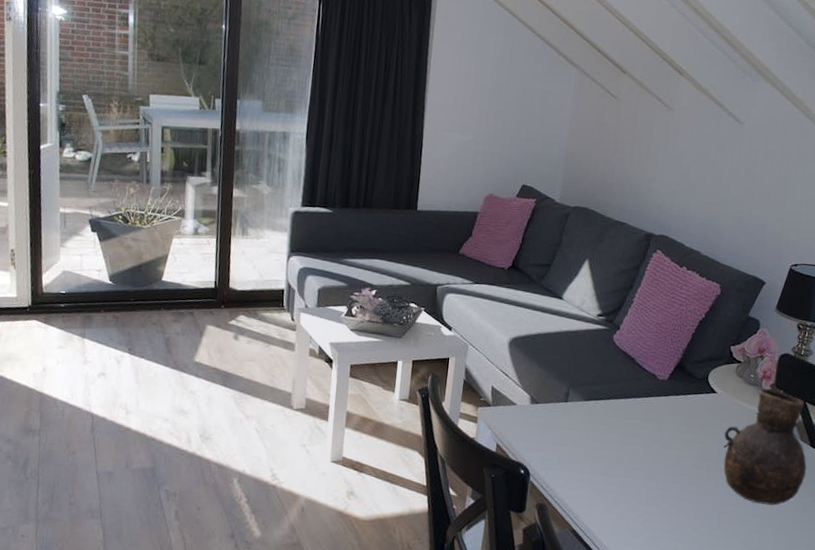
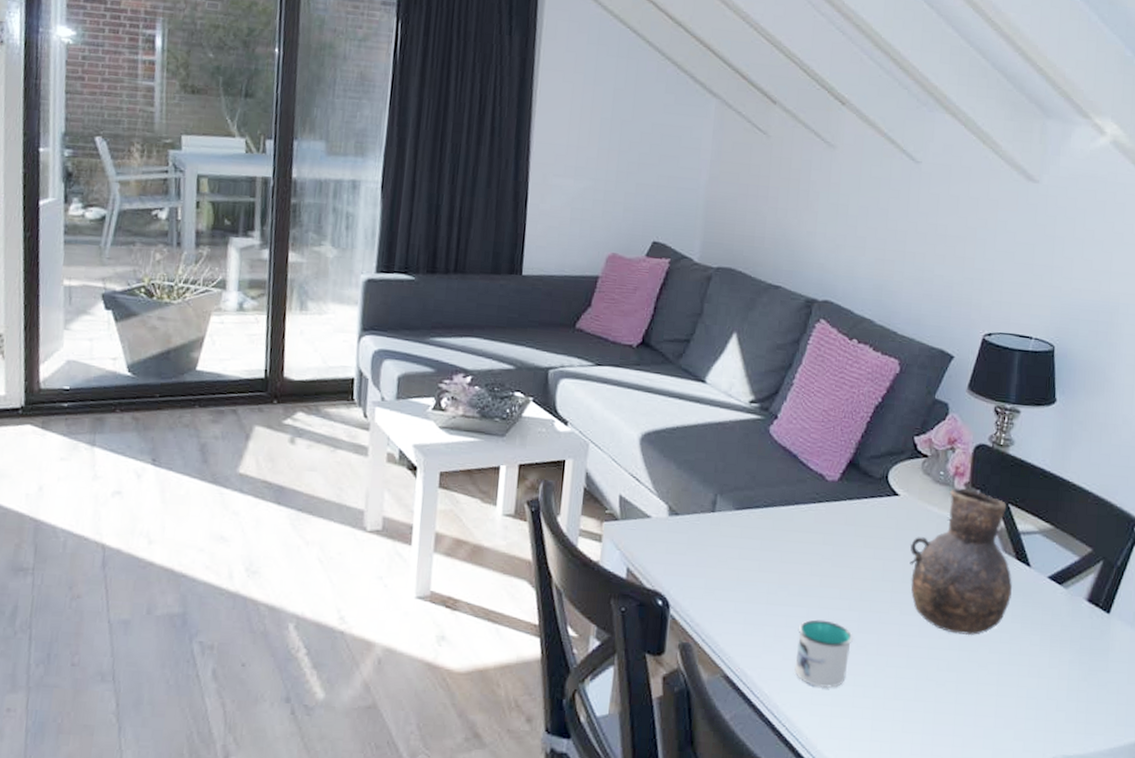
mug: none [628,489,676,543] -> present [794,619,853,689]

